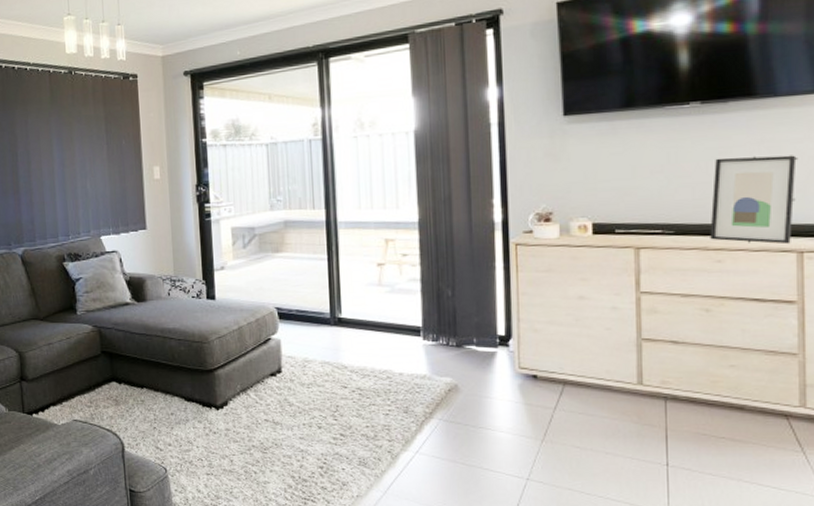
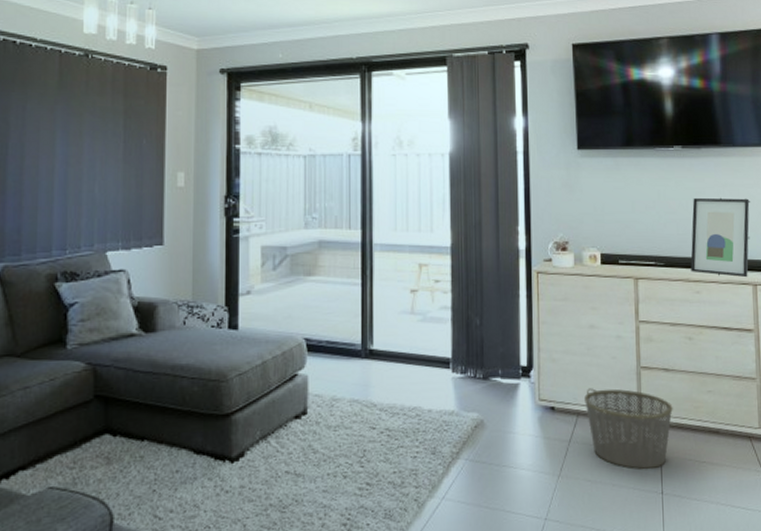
basket: none [572,358,683,440] -> present [584,388,673,469]

